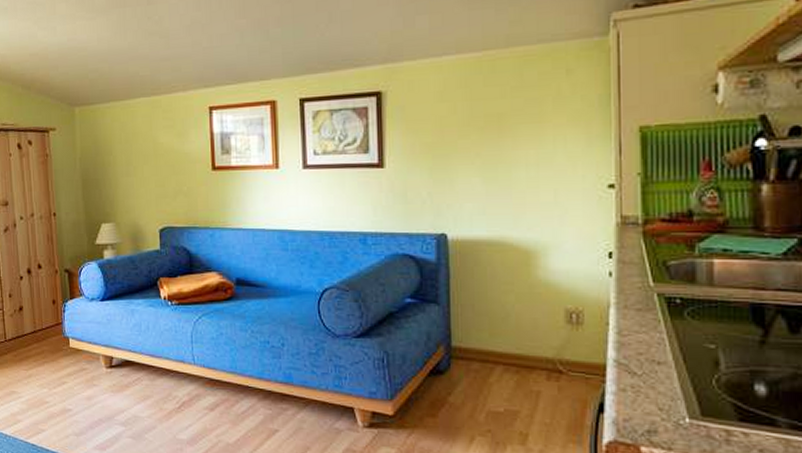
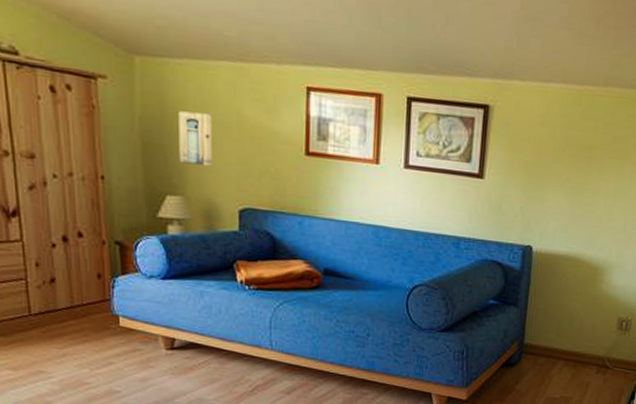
wall art: none [108,145,136,193] -> present [178,111,212,166]

